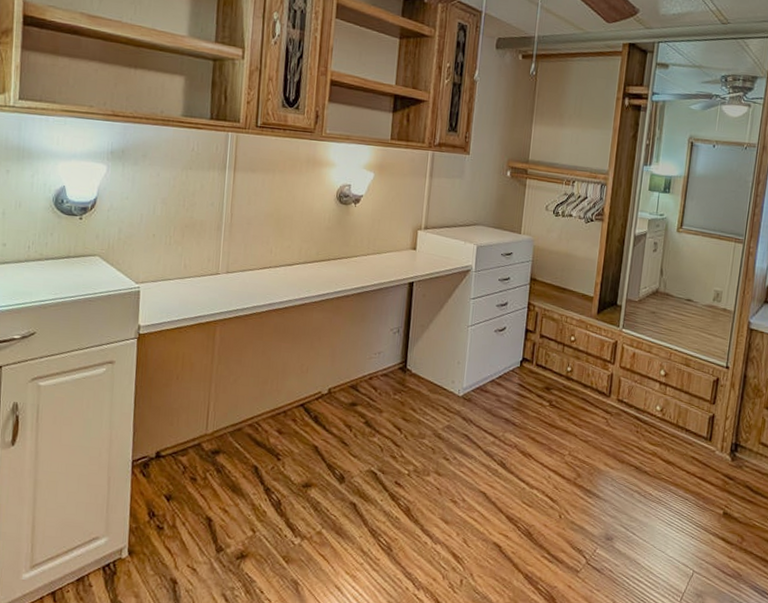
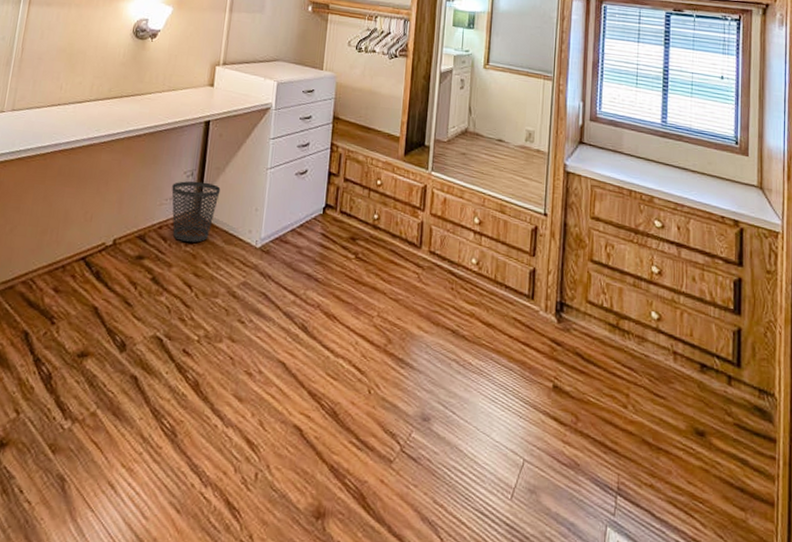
wastebasket: none [380,337,425,392] -> present [172,181,221,243]

